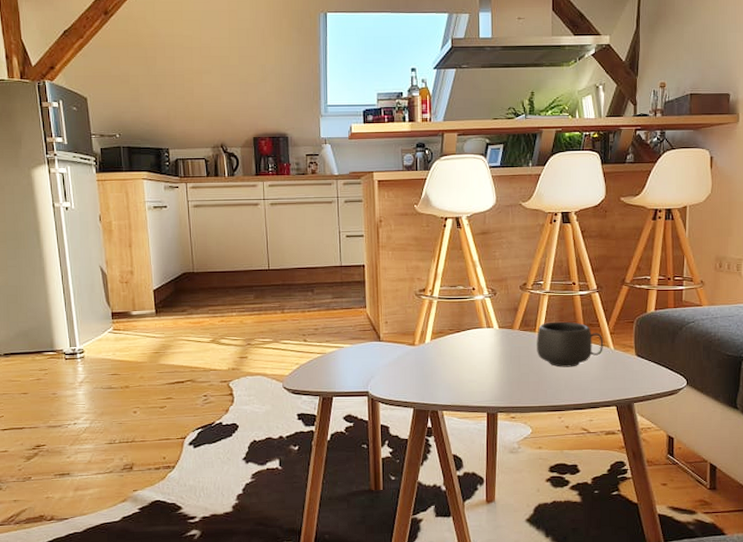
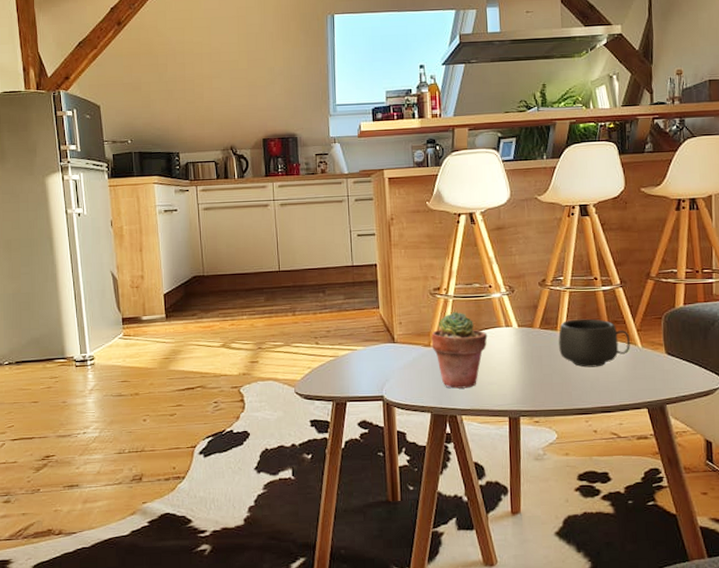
potted succulent: none [416,312,470,386] -> present [431,311,488,389]

